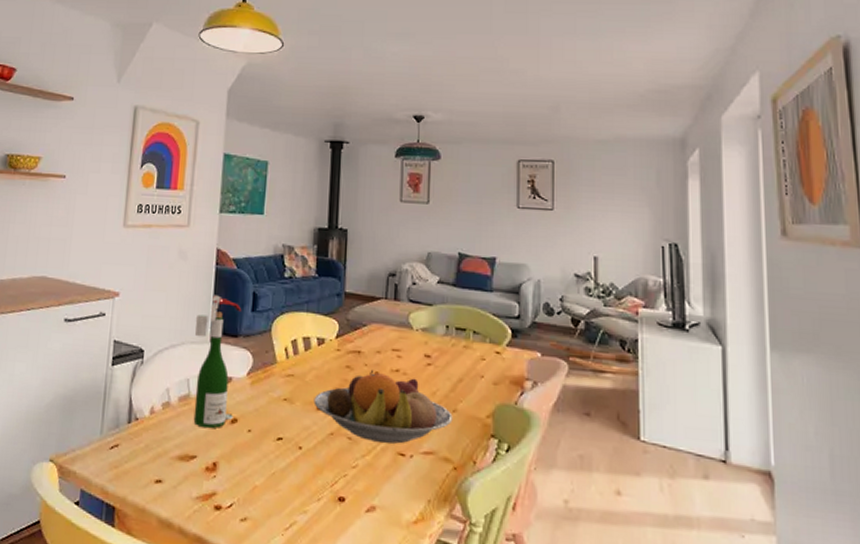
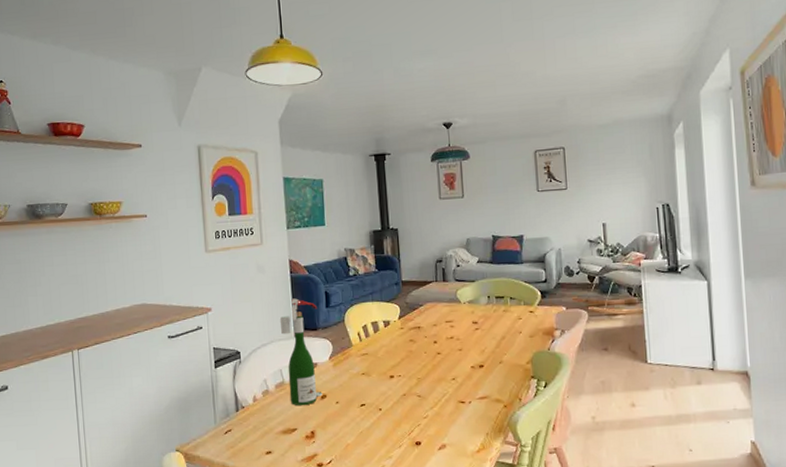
fruit bowl: present [313,369,453,444] -> none [386,340,500,396]

